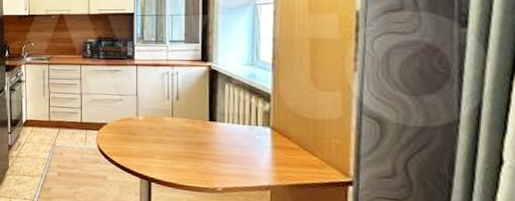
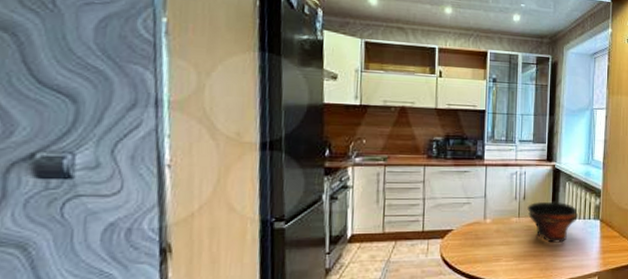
bowl: none [181,102,243,148] -> present [527,201,579,243]

